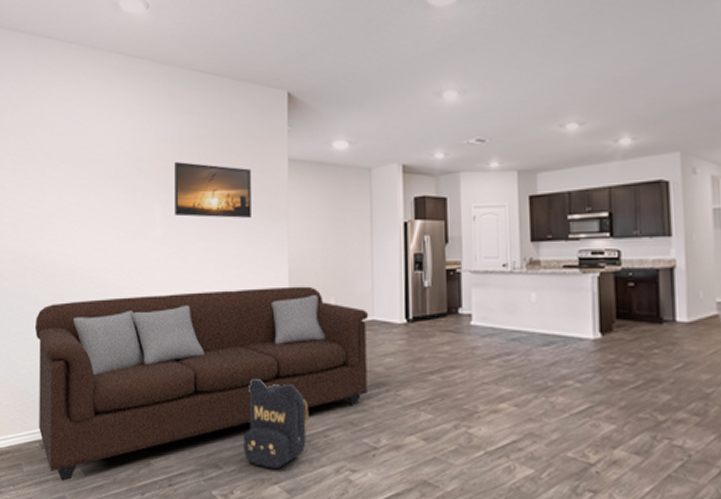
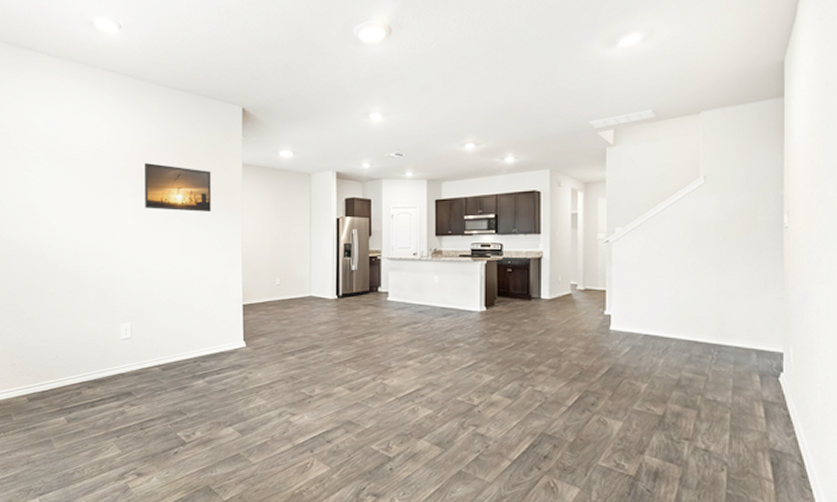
sofa: present [34,286,369,481] -> none [21,268,307,428]
backpack: present [243,378,309,469] -> none [203,342,258,415]

